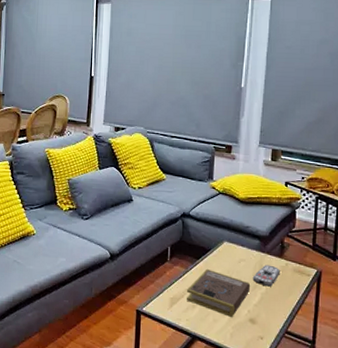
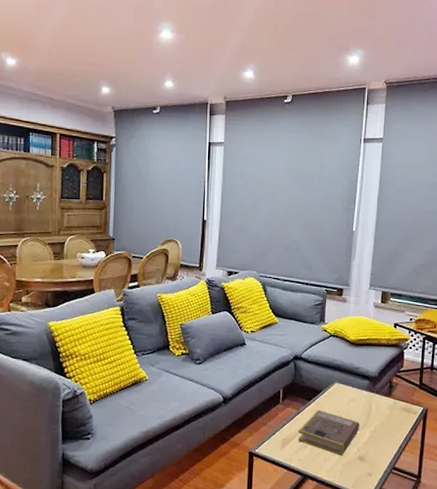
remote control: present [252,265,280,287] -> none [362,404,389,425]

